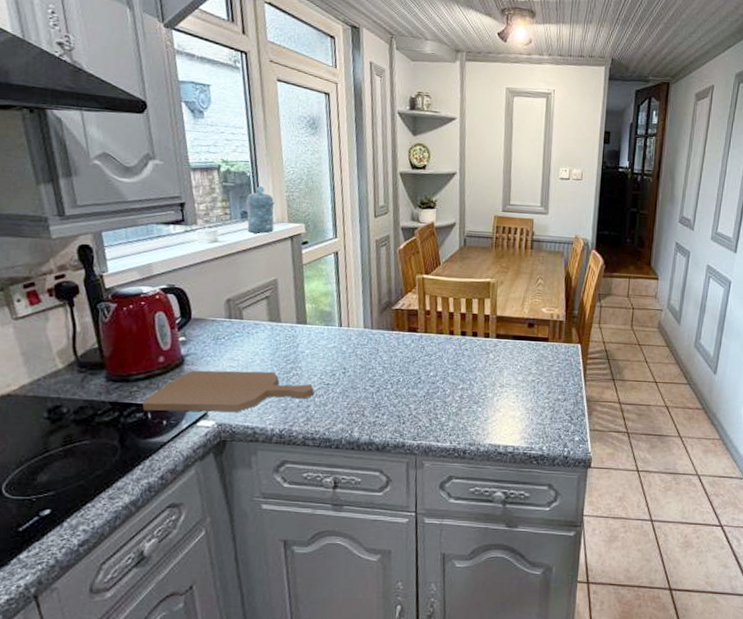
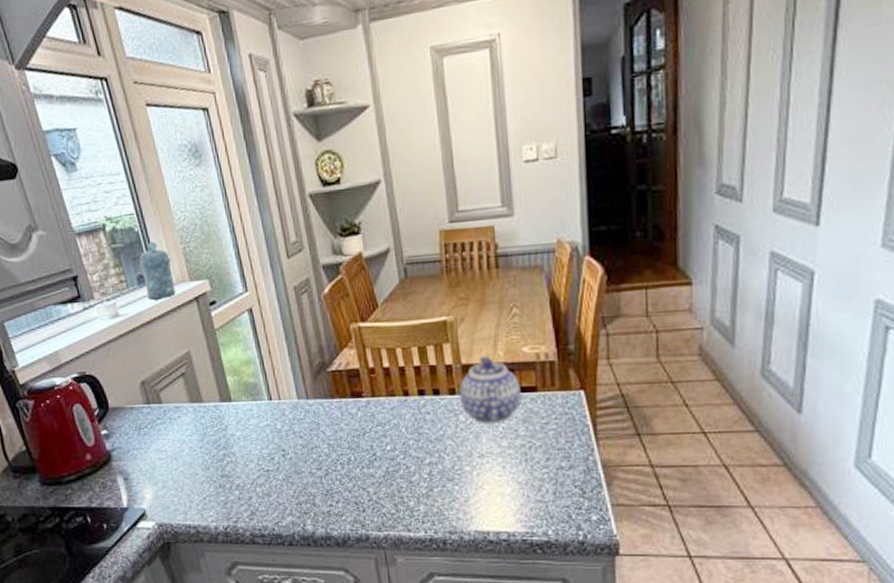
cutting board: present [142,370,315,412] -> none [80,460,255,515]
teapot: none [491,311,537,362] -> present [458,356,521,423]

